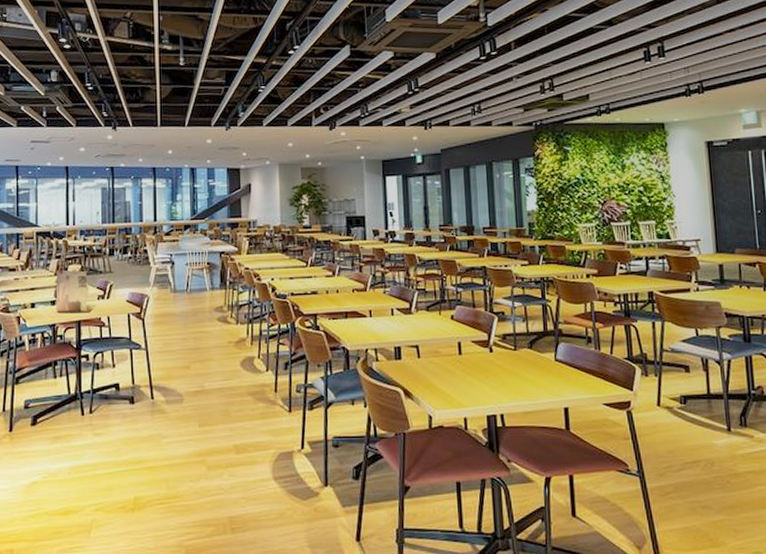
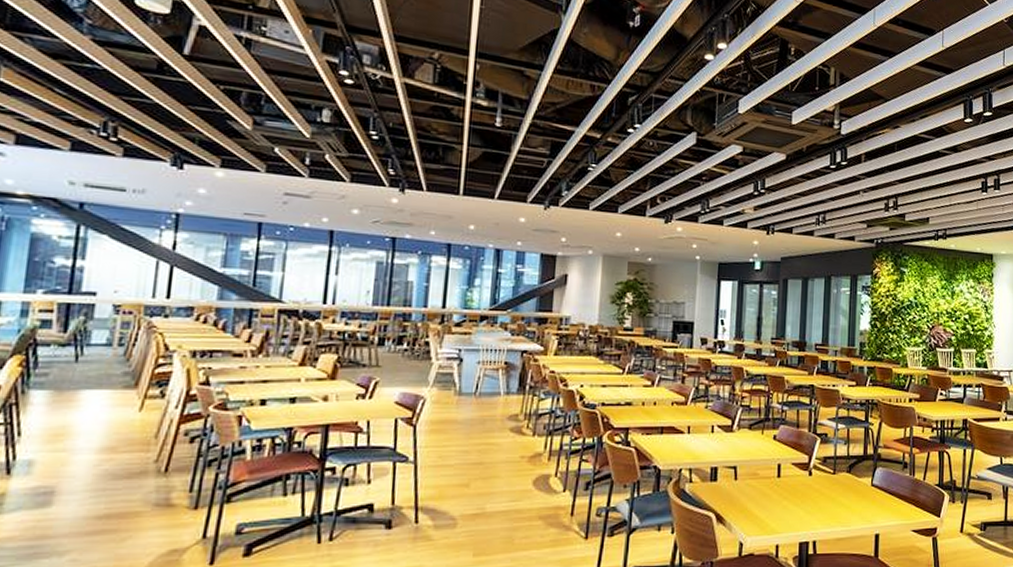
paper bag: present [53,269,93,314] -> none [294,359,348,415]

